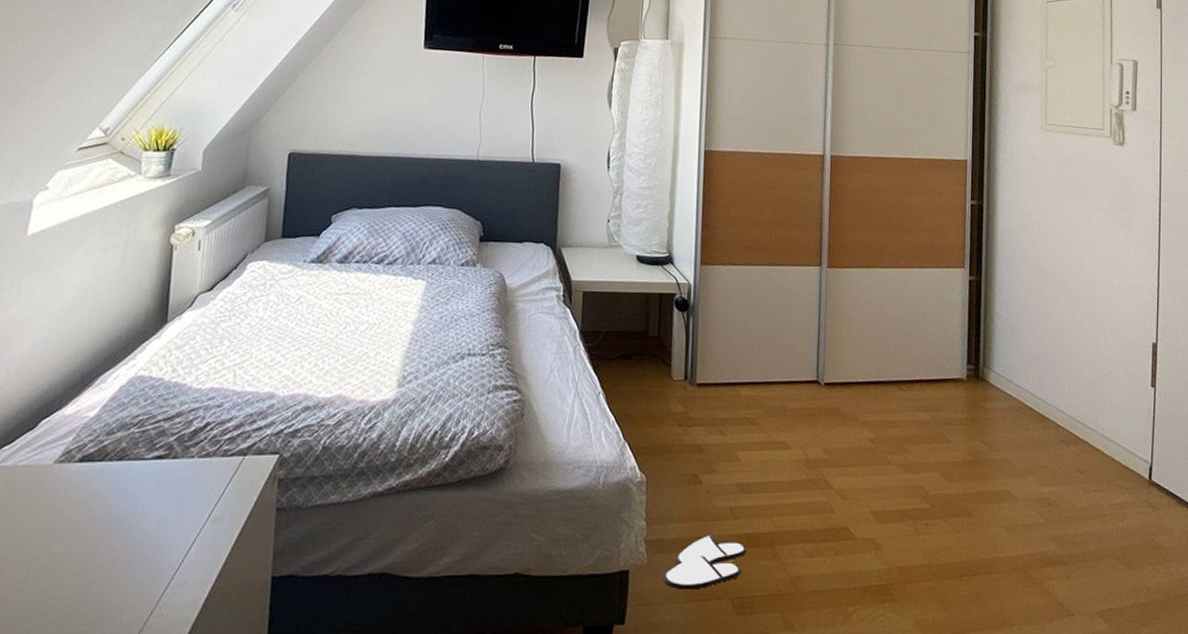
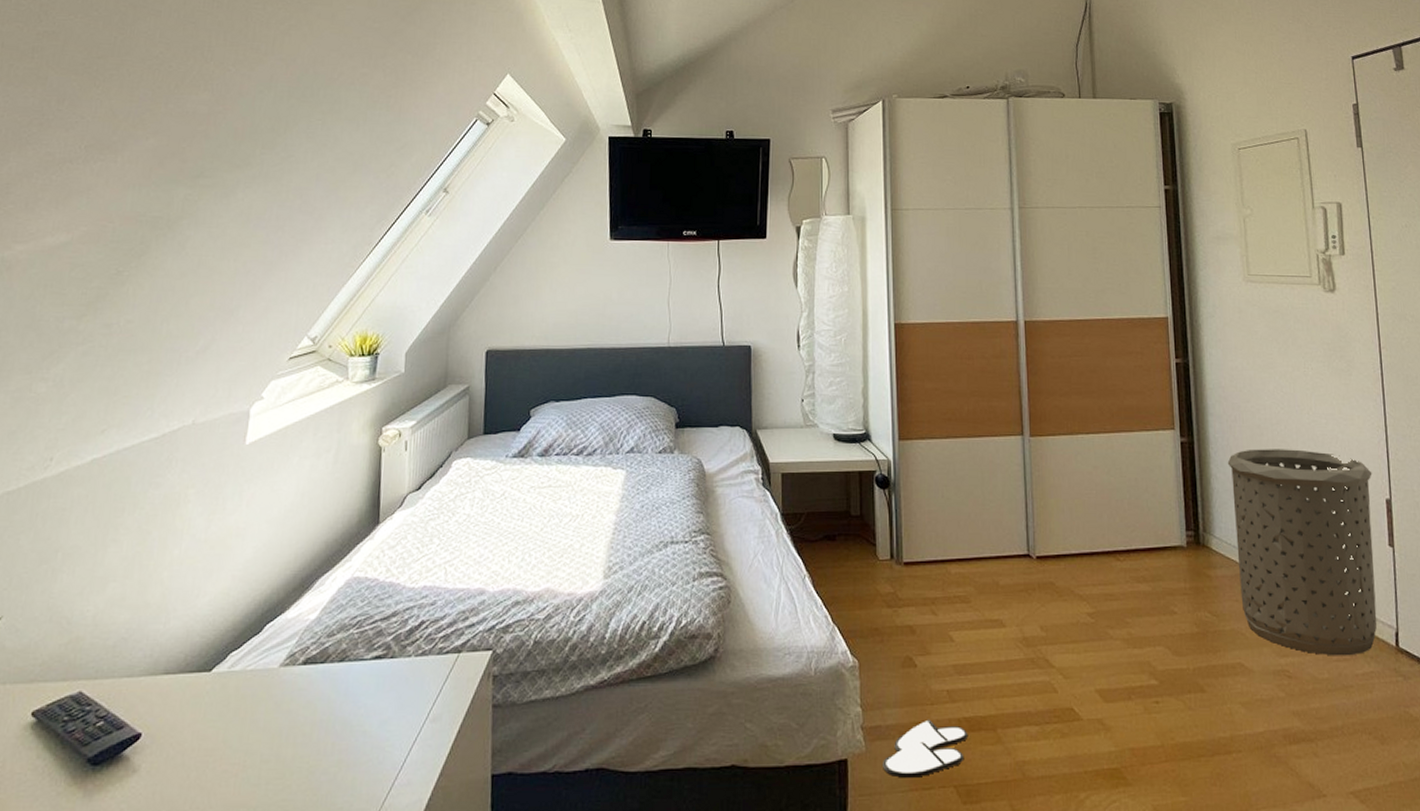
laundry basket: none [1011,290,1142,487] -> present [1227,449,1377,656]

